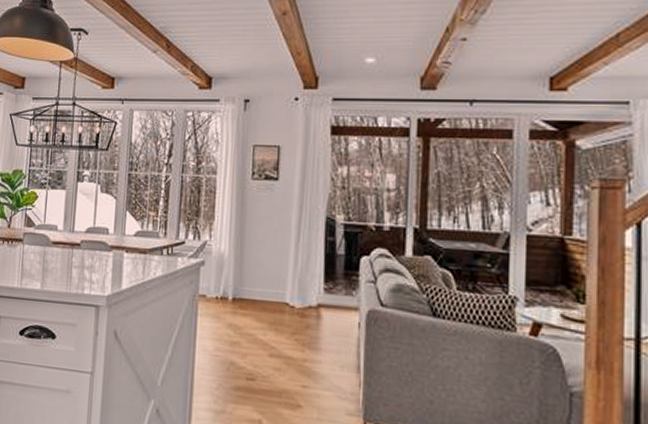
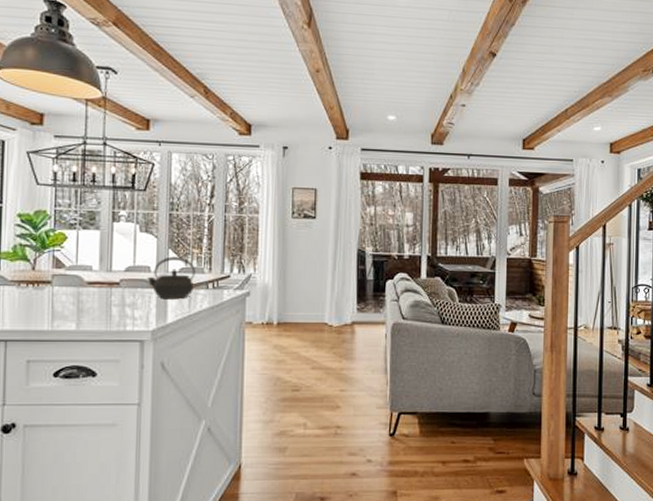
kettle: none [105,218,151,265] -> present [147,256,195,300]

